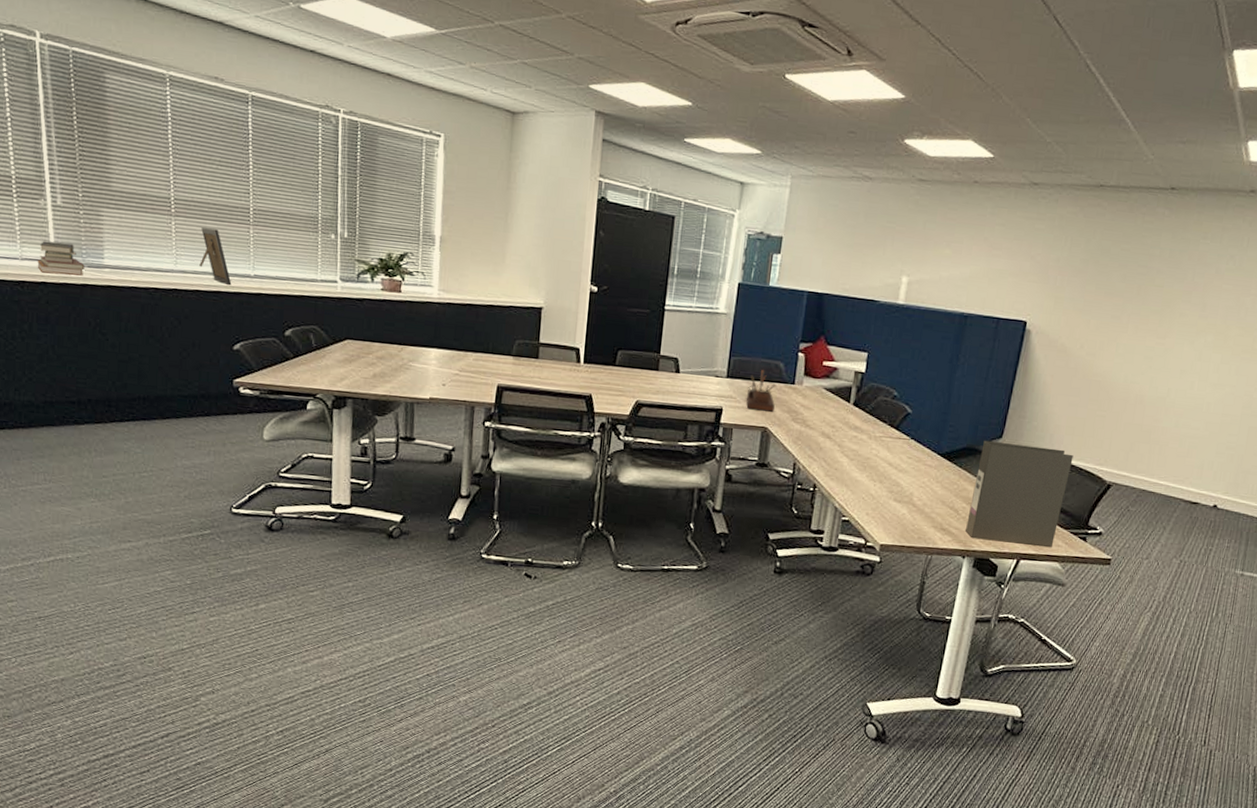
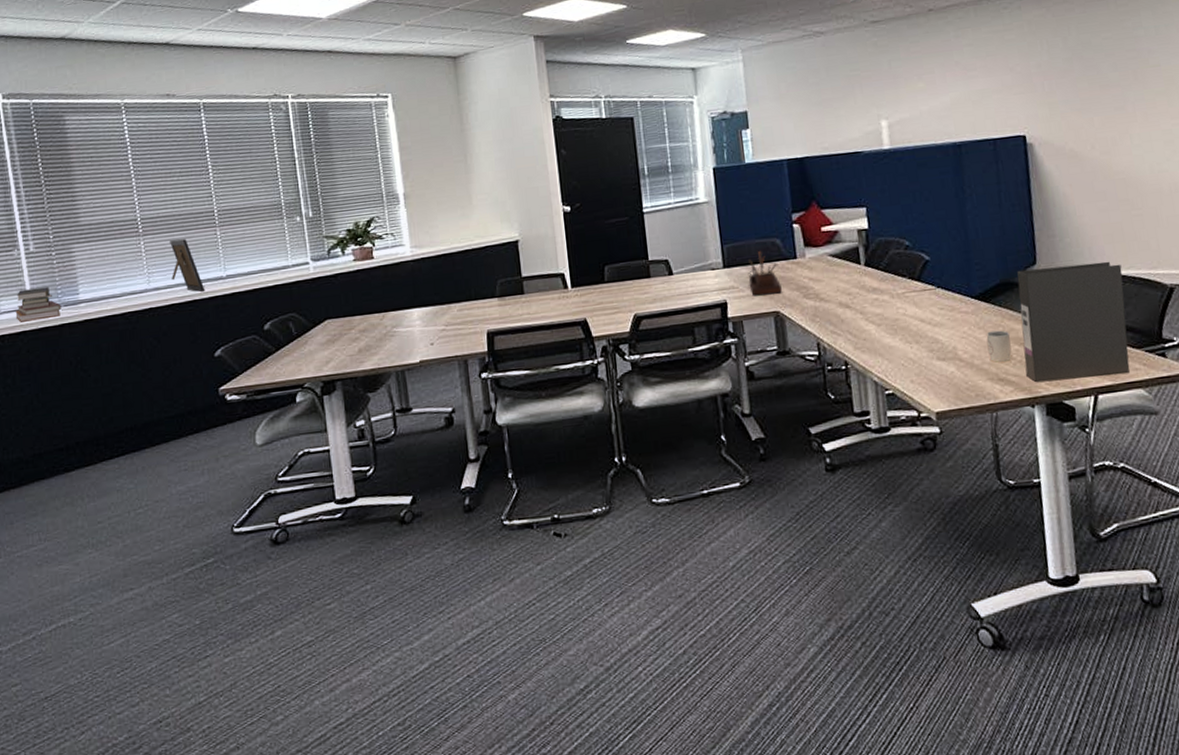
mug: none [938,486,962,516] -> present [986,330,1012,363]

